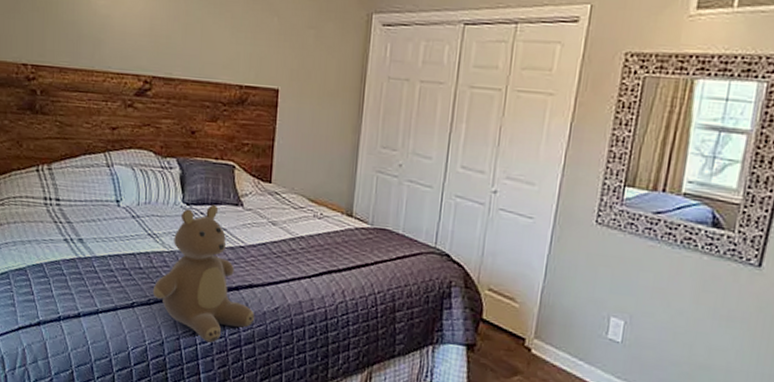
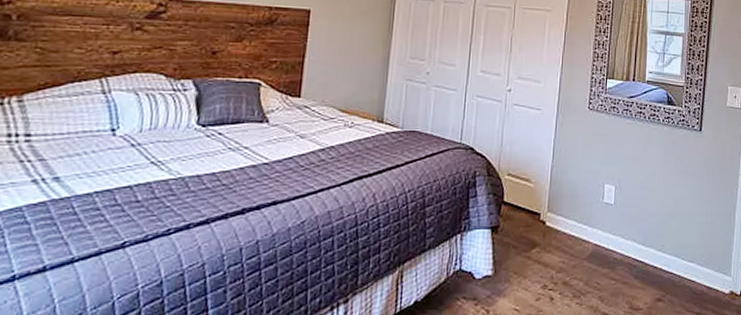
teddy bear: present [152,204,255,343] -> none [151,123,279,272]

